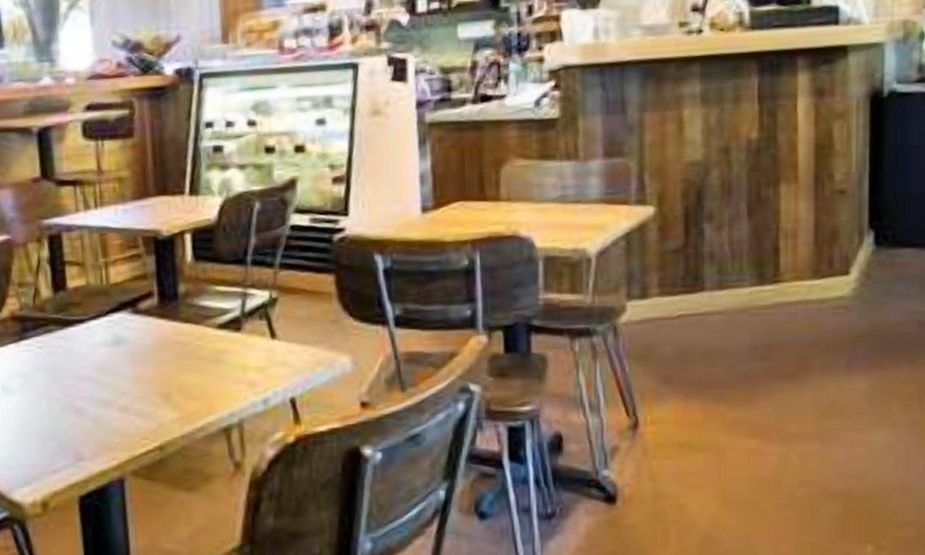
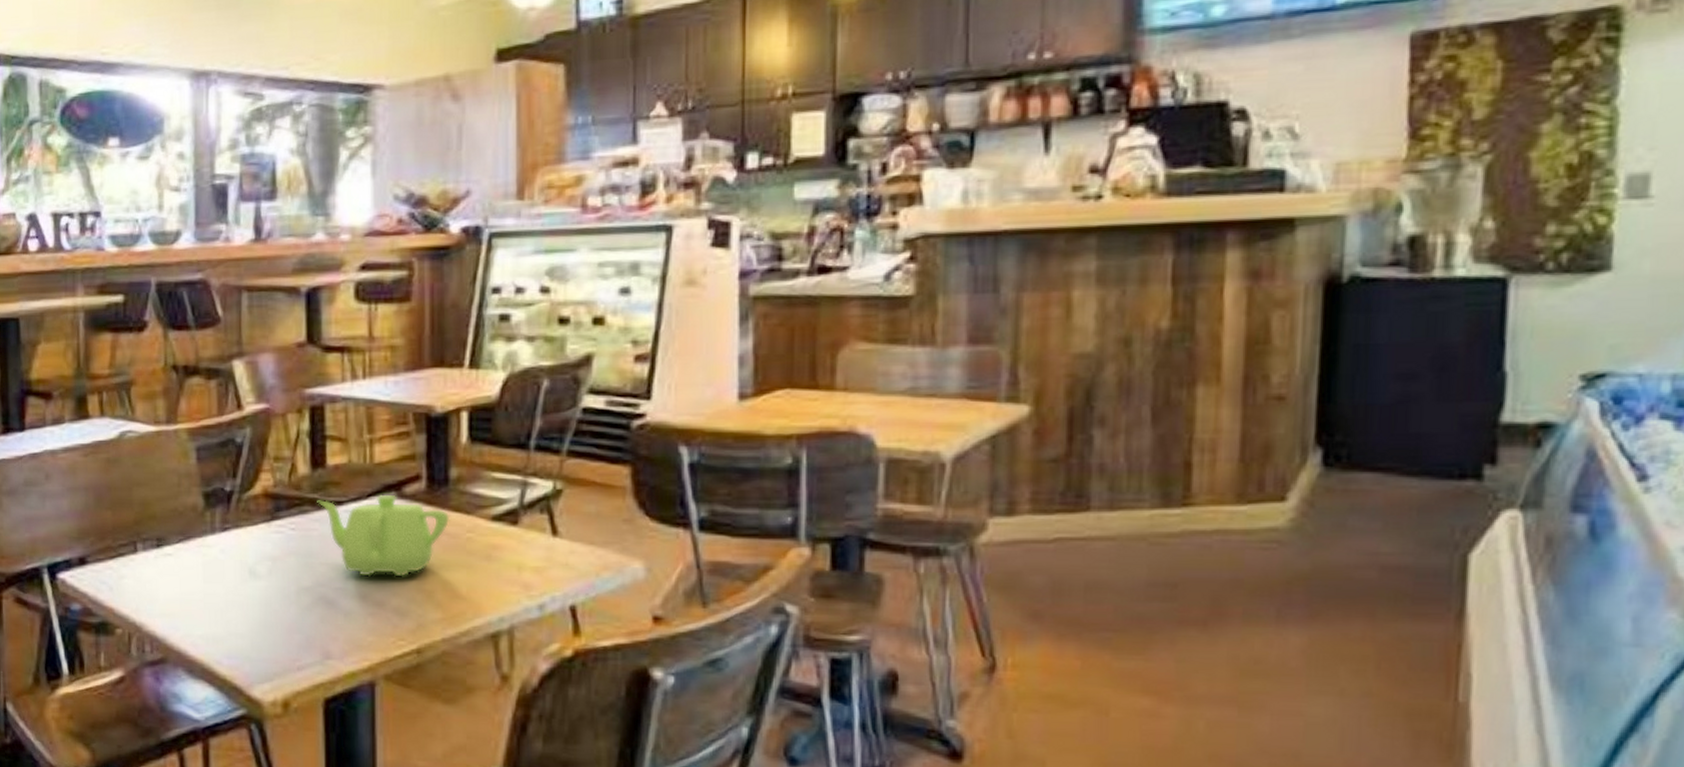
teapot: none [60,311,181,385] -> present [317,494,450,577]

